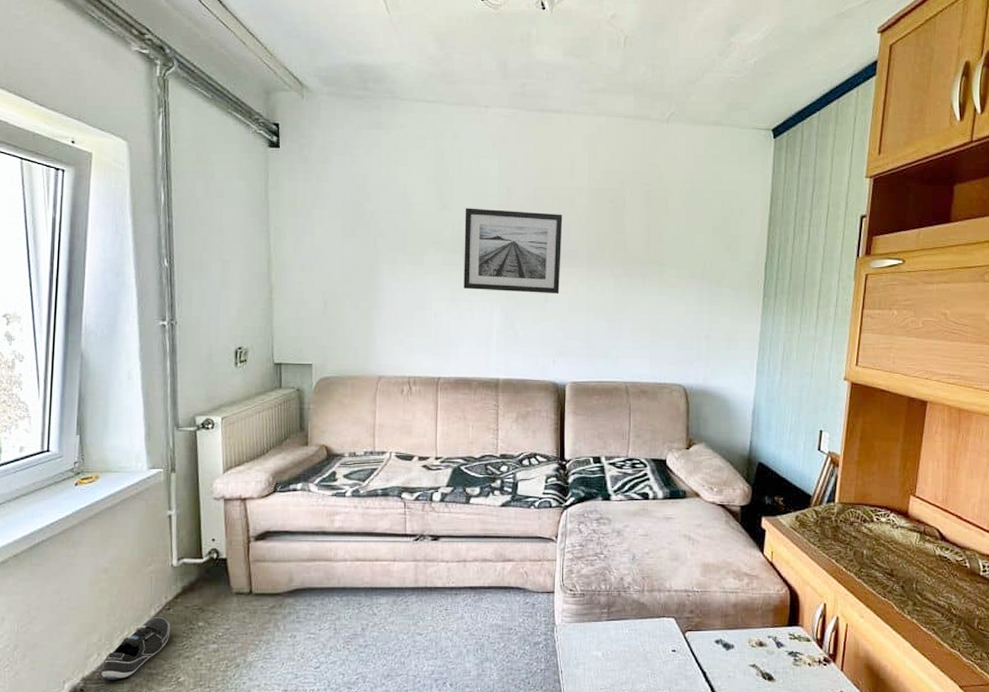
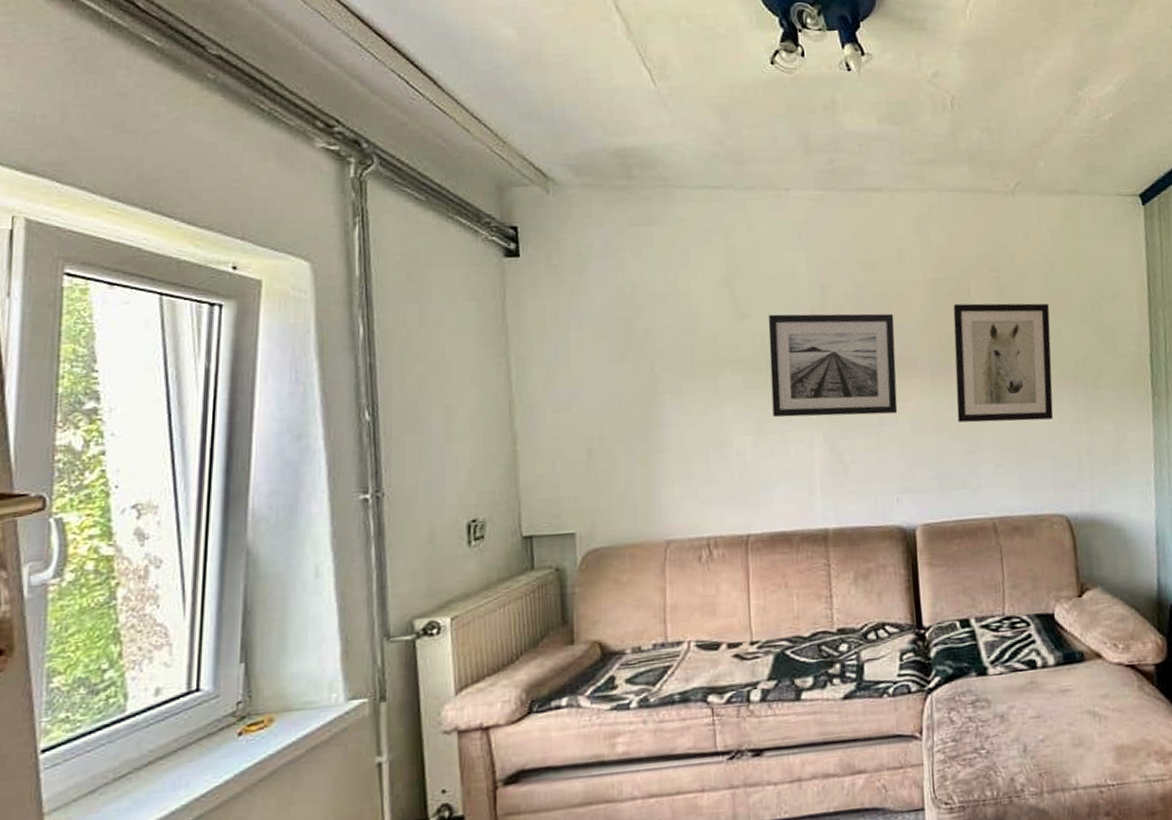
wall art: none [606,210,688,310] -> present [953,303,1054,423]

